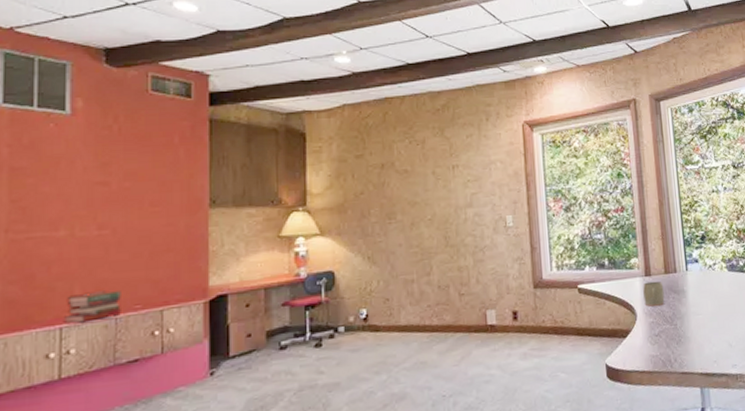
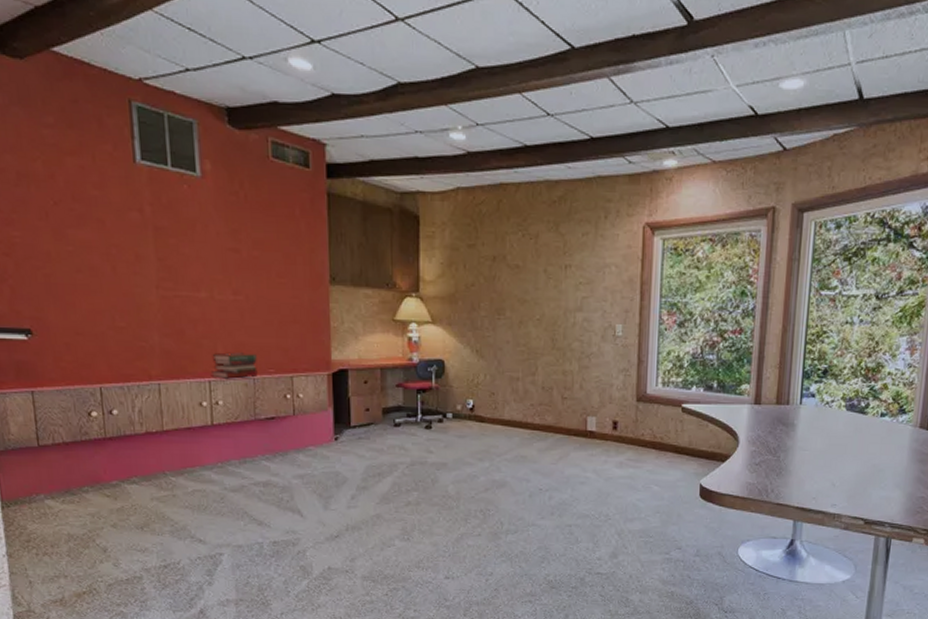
mug: present [643,281,665,307] -> none [749,410,773,435]

